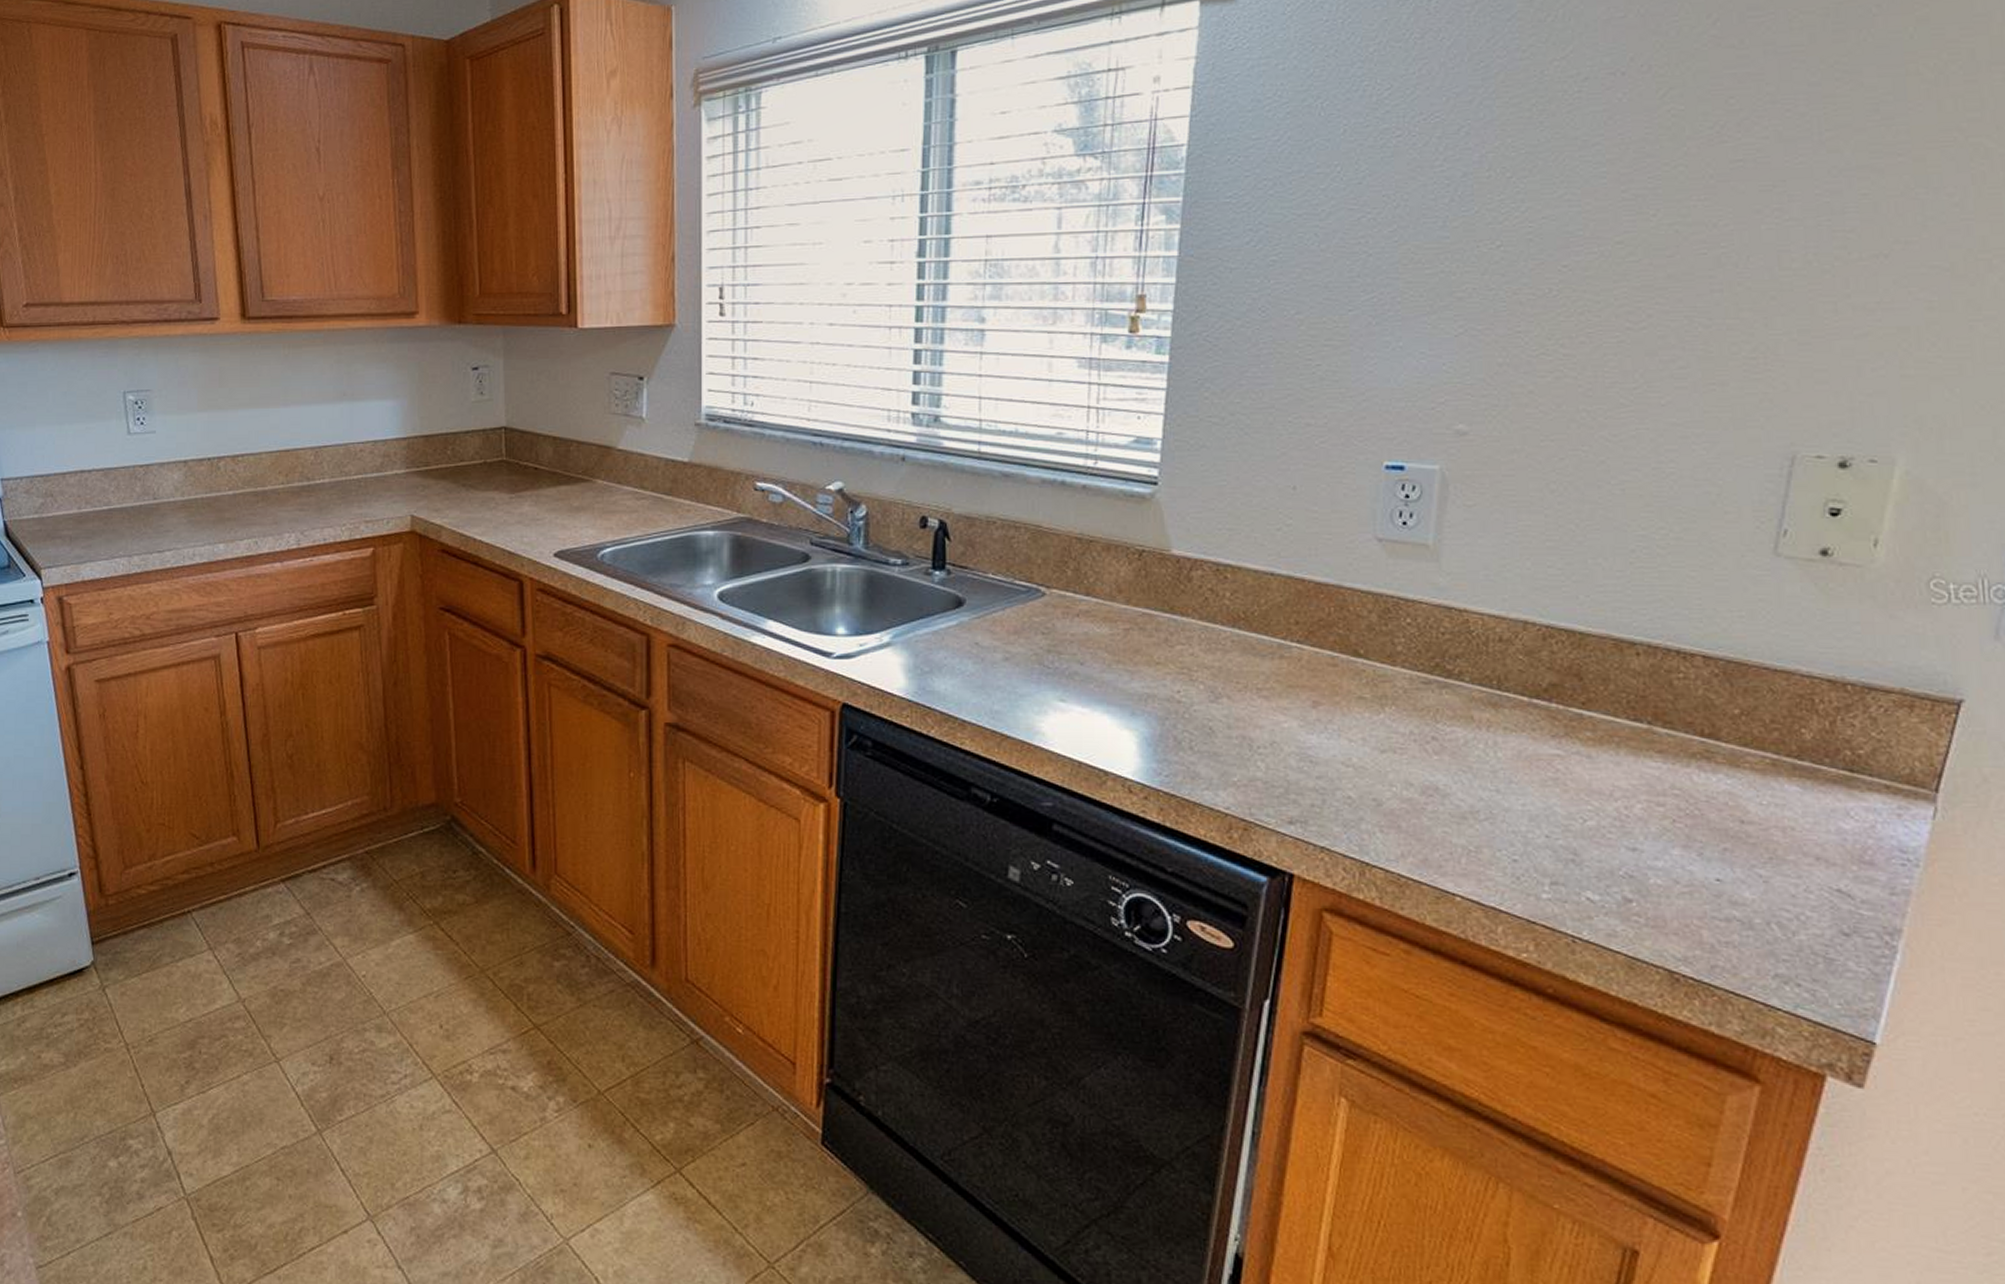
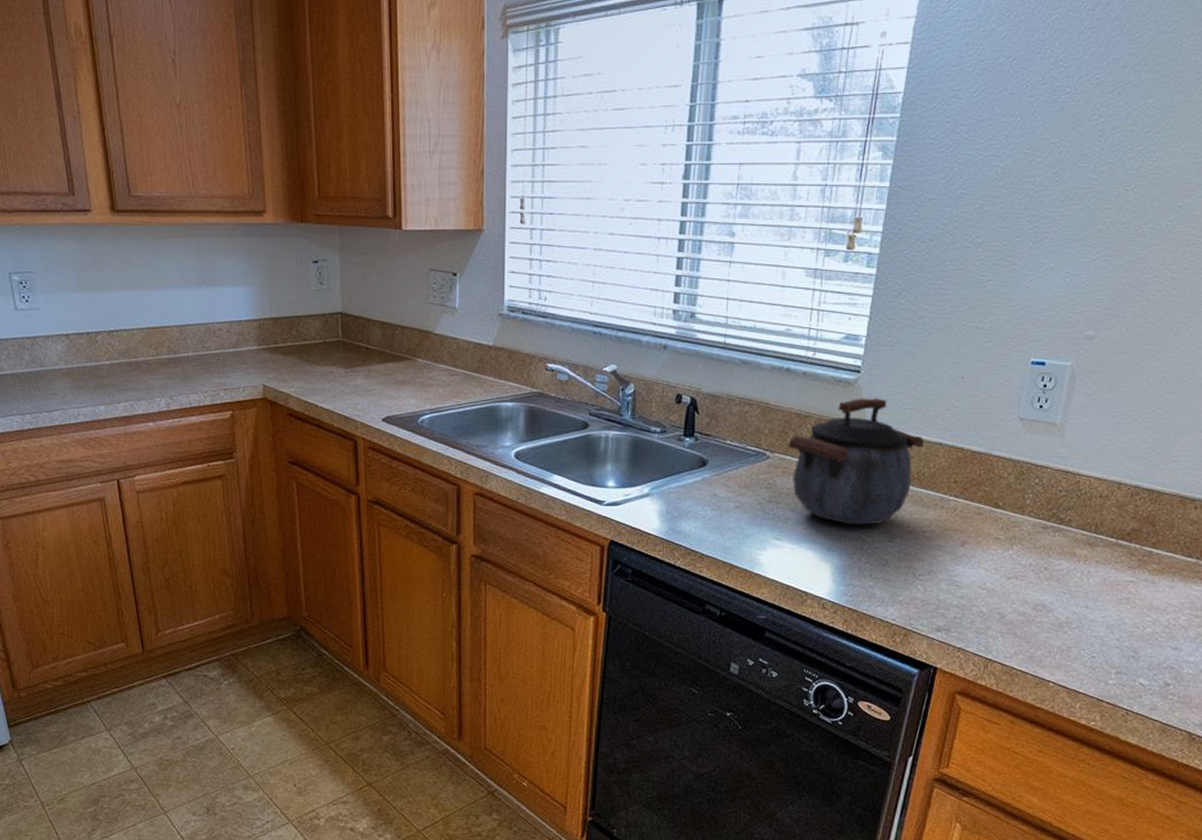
kettle: none [1069,516,1249,681] -> present [788,398,924,525]

